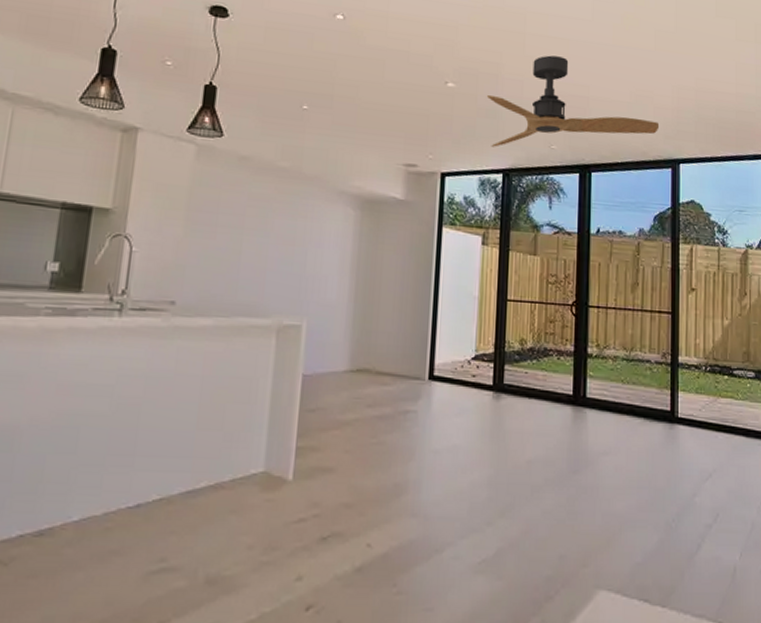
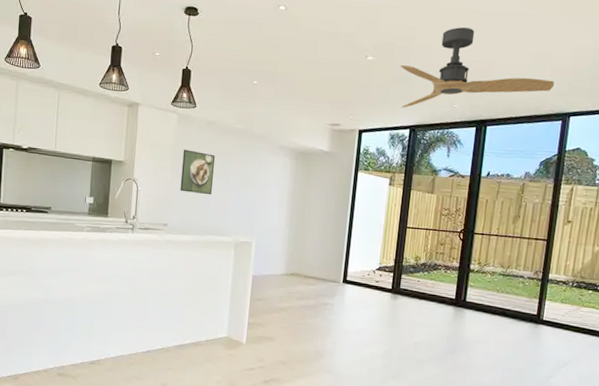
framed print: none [196,193,250,259] -> present [180,149,216,195]

